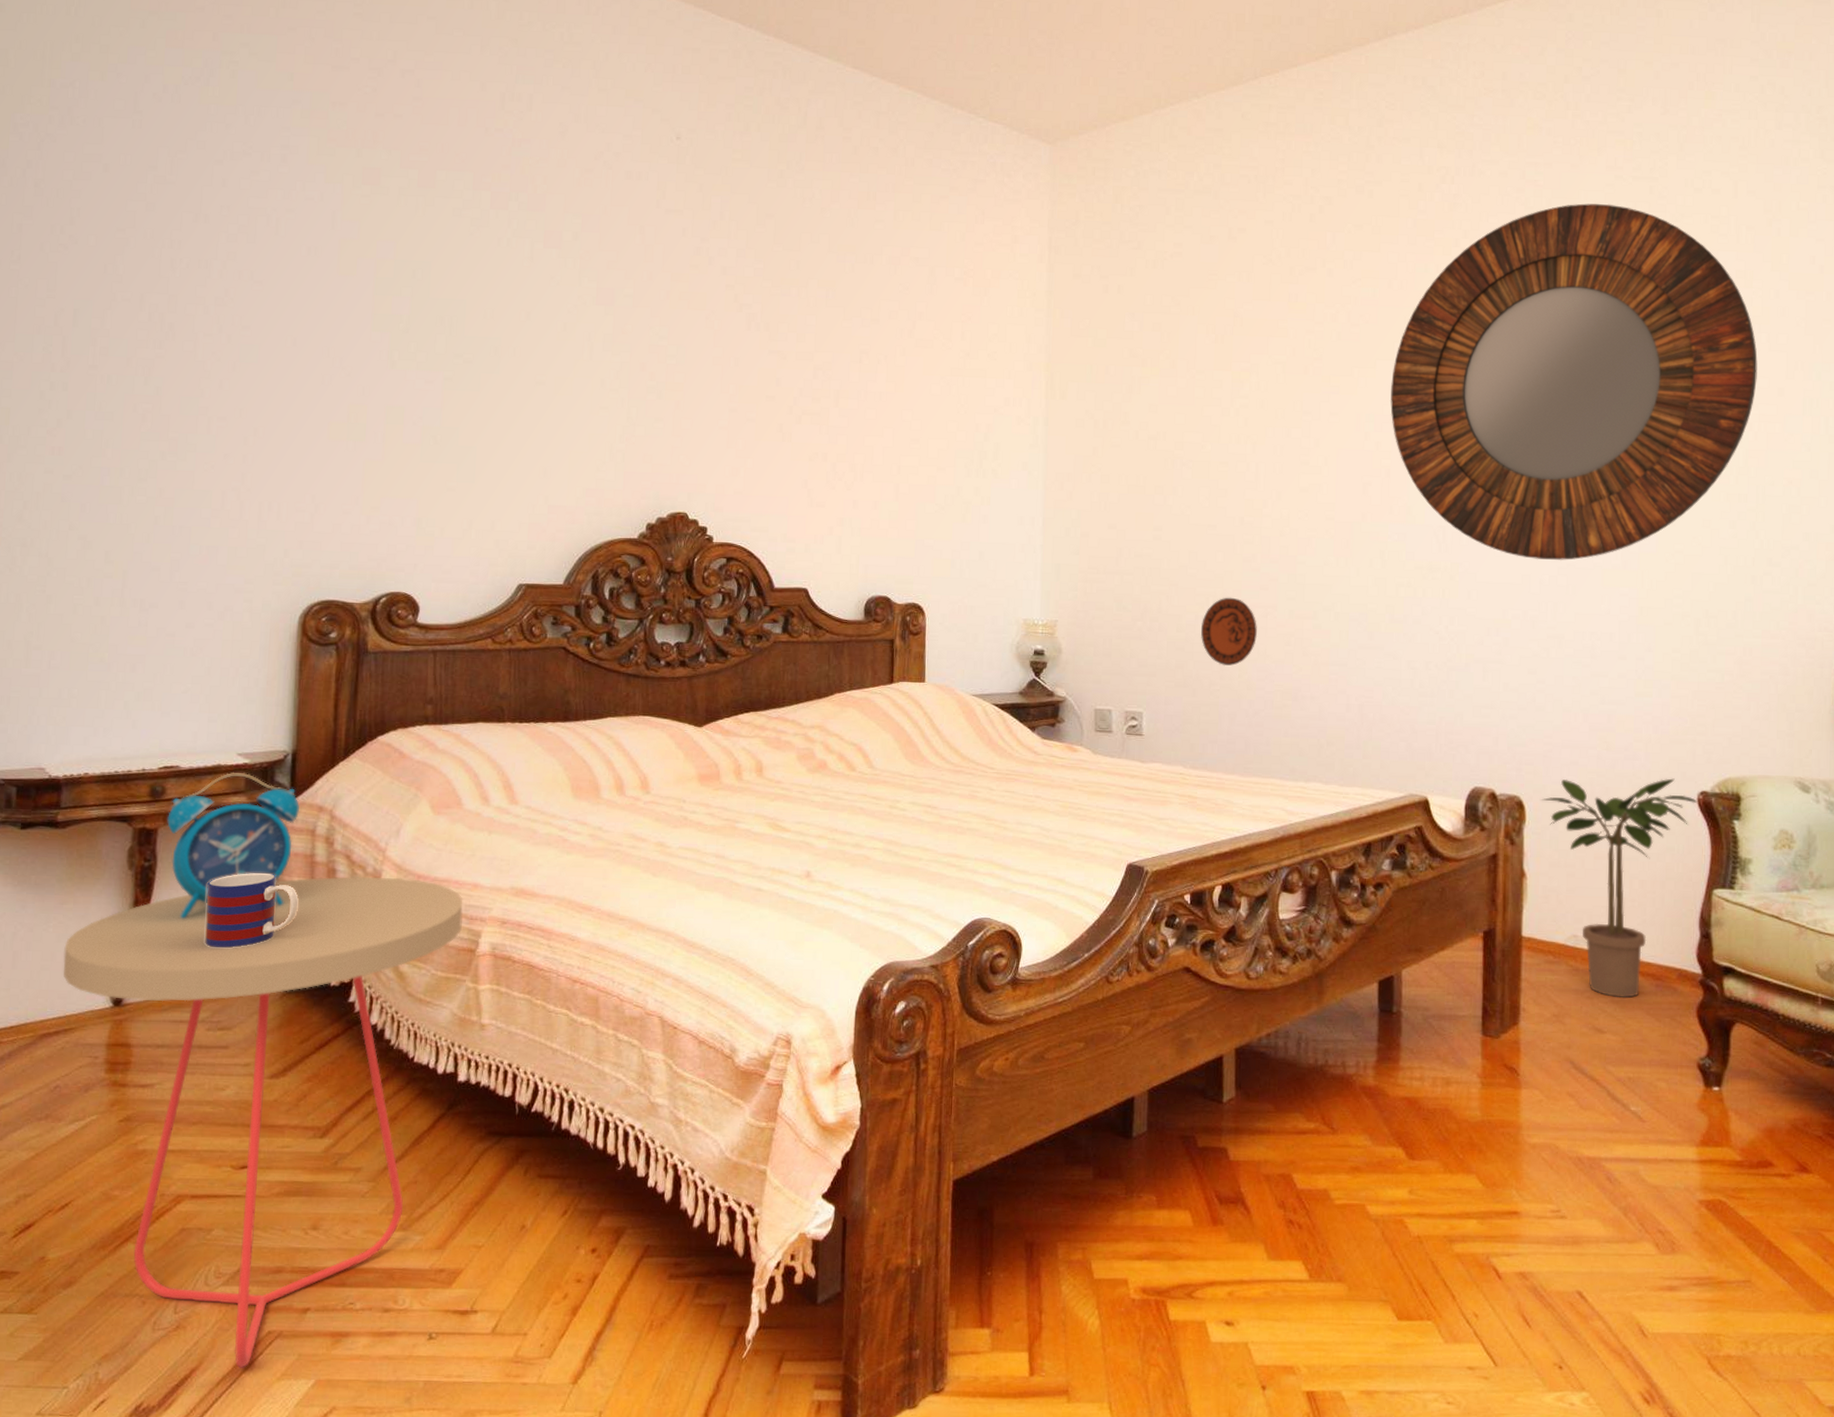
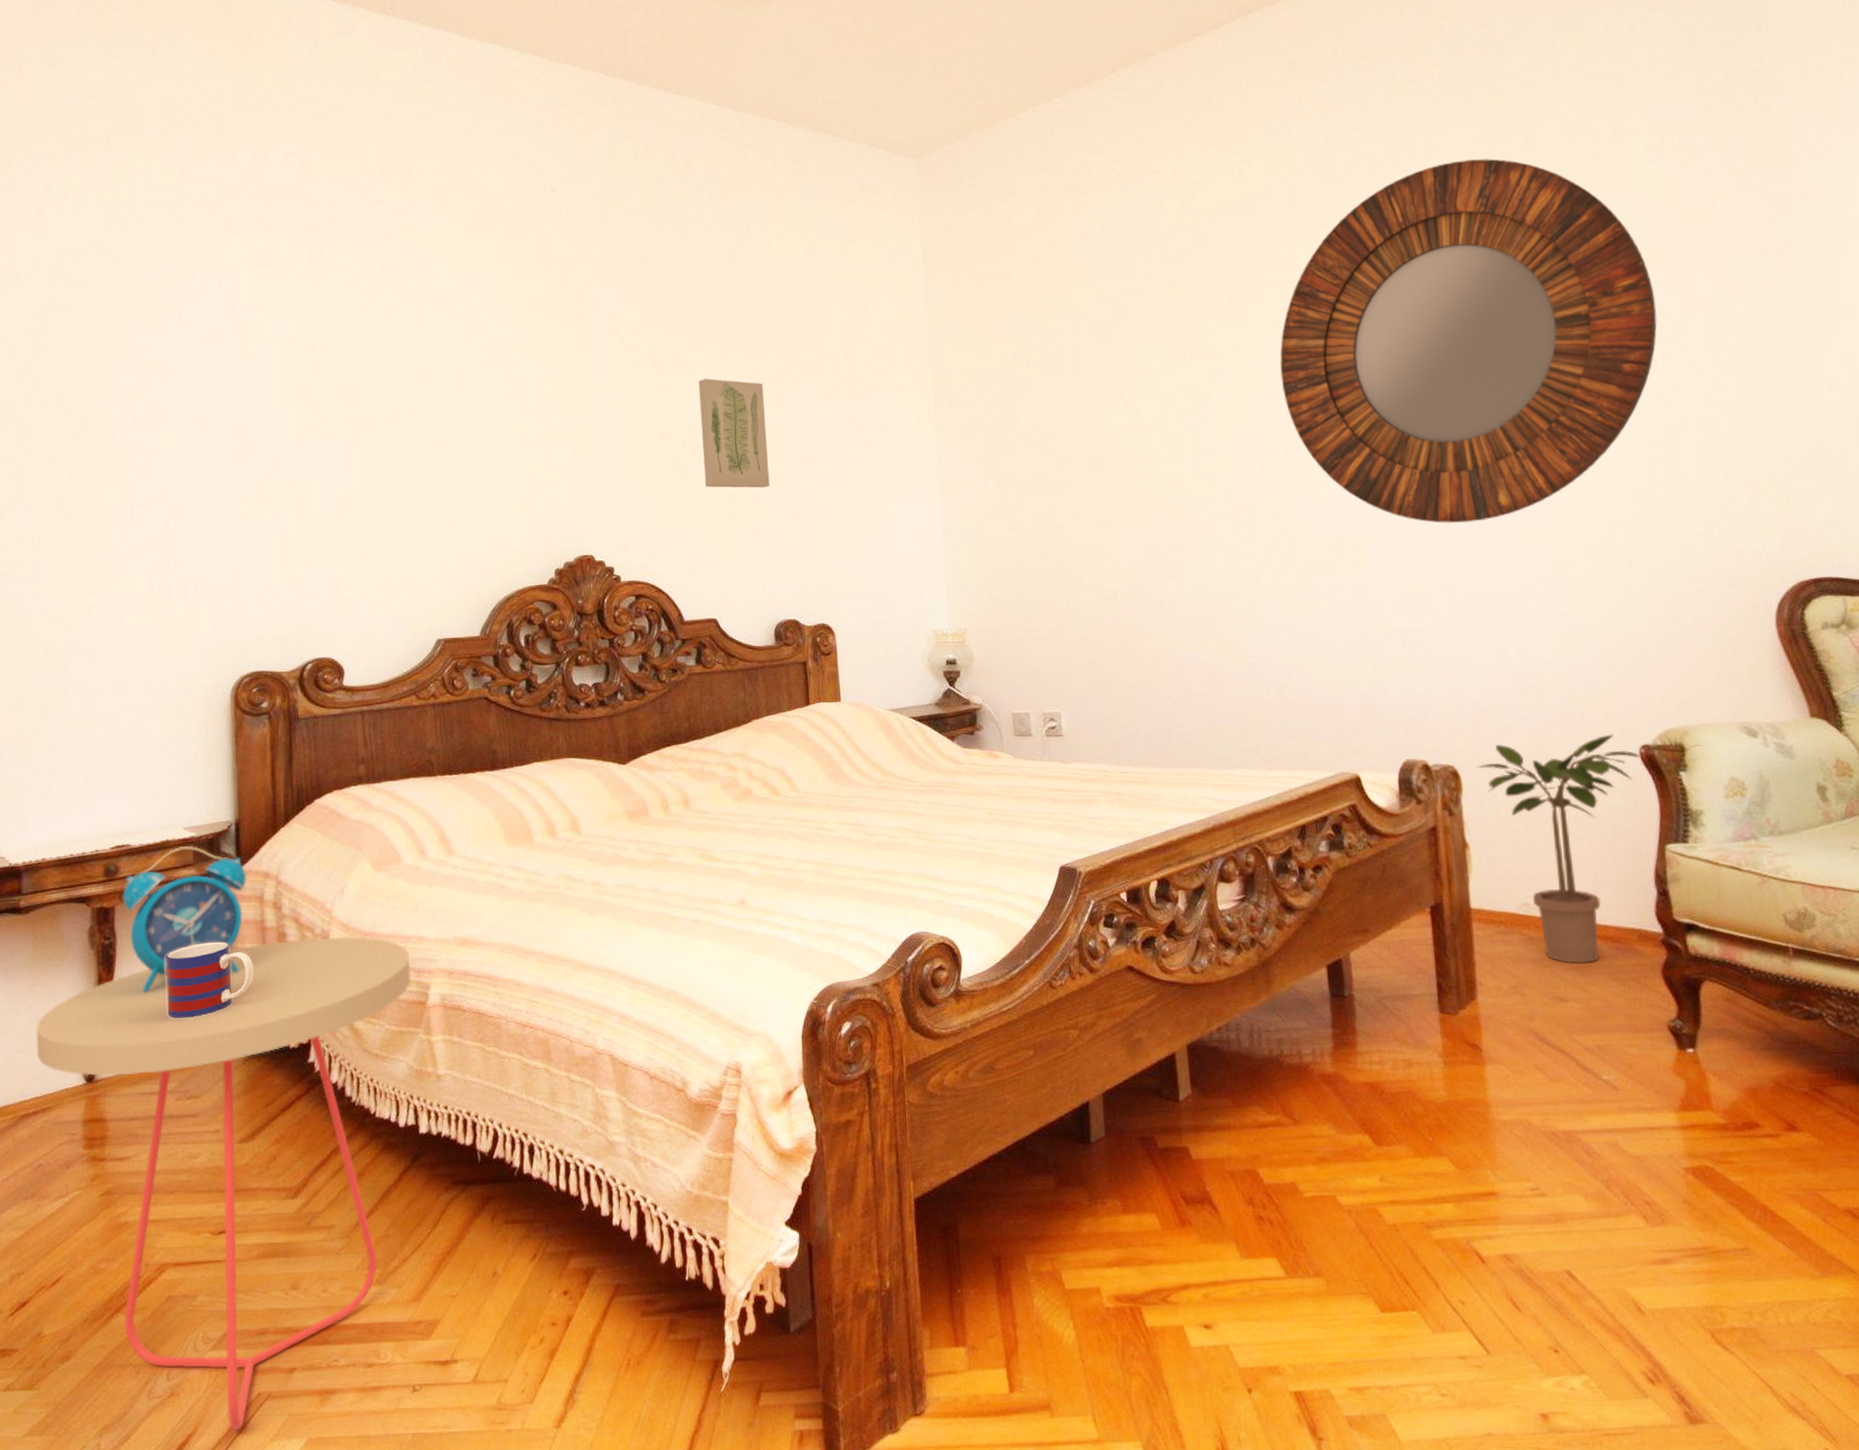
wall art: none [807,345,876,462] -> present [698,378,770,488]
decorative plate: present [1201,597,1257,666] -> none [1111,589,1169,660]

